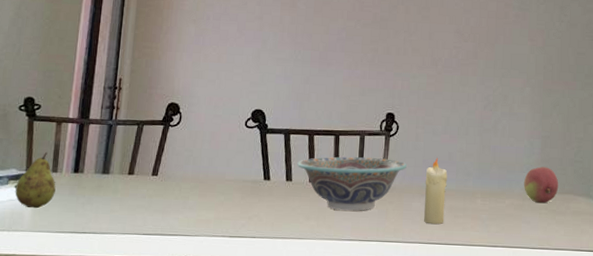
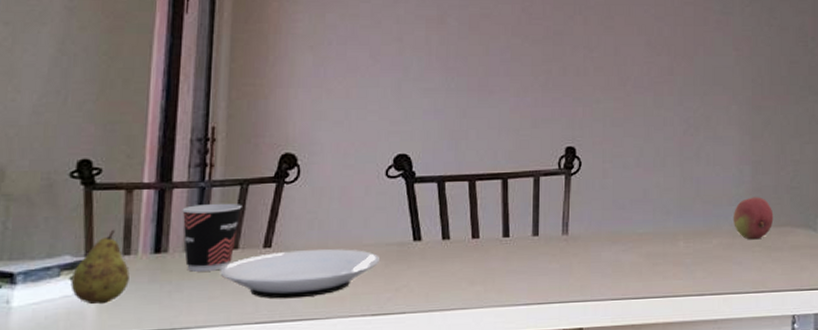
cup: none [95,137,138,190] -> present [182,203,242,272]
plate: none [119,180,238,218] -> present [220,249,381,299]
decorative bowl: present [297,156,407,211] -> none [455,202,593,270]
candle: present [424,158,448,225] -> none [616,197,643,276]

